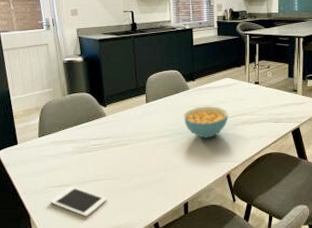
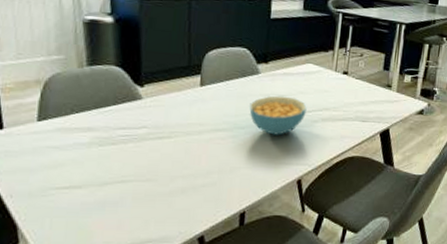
cell phone: present [49,186,107,217] -> none [49,188,136,229]

